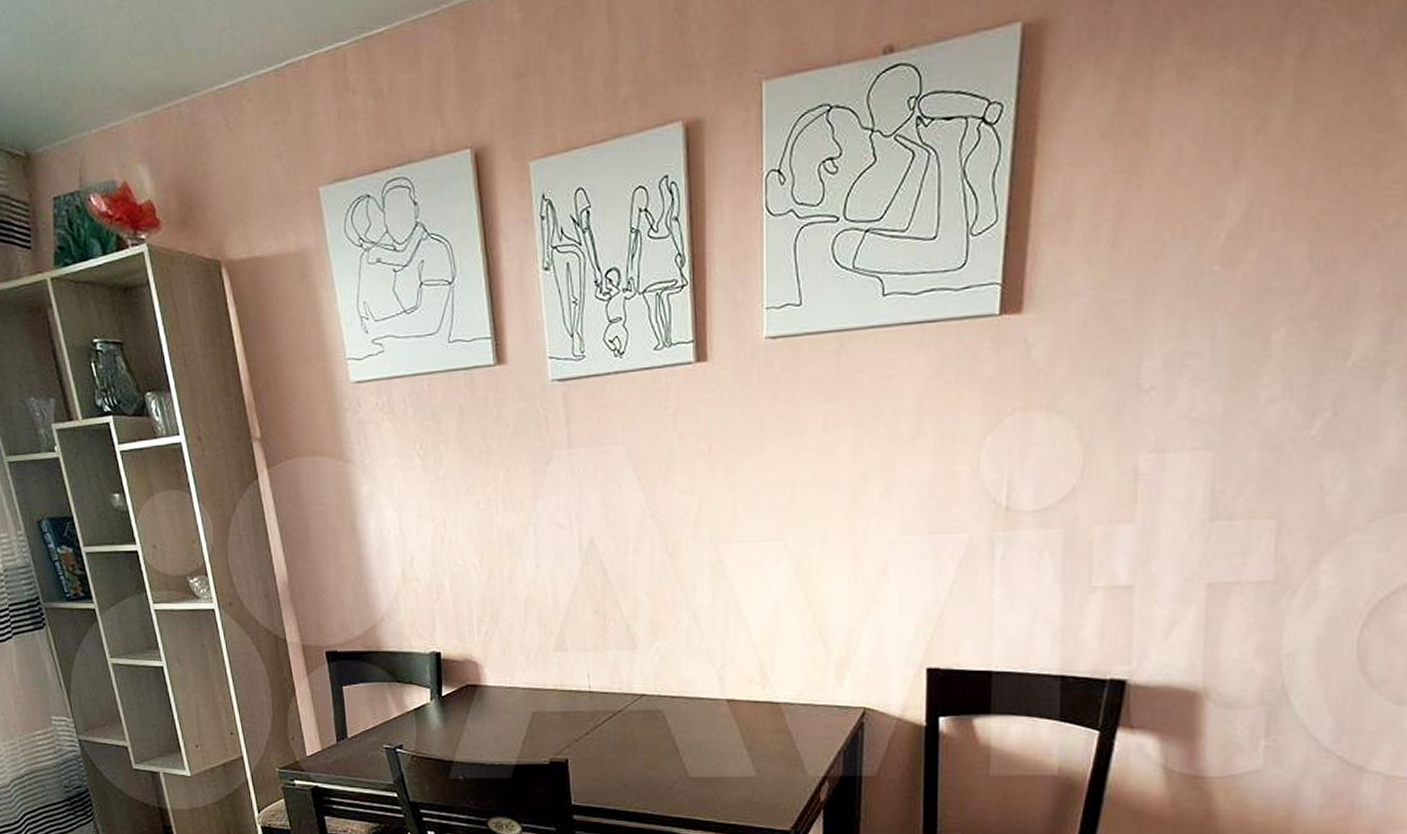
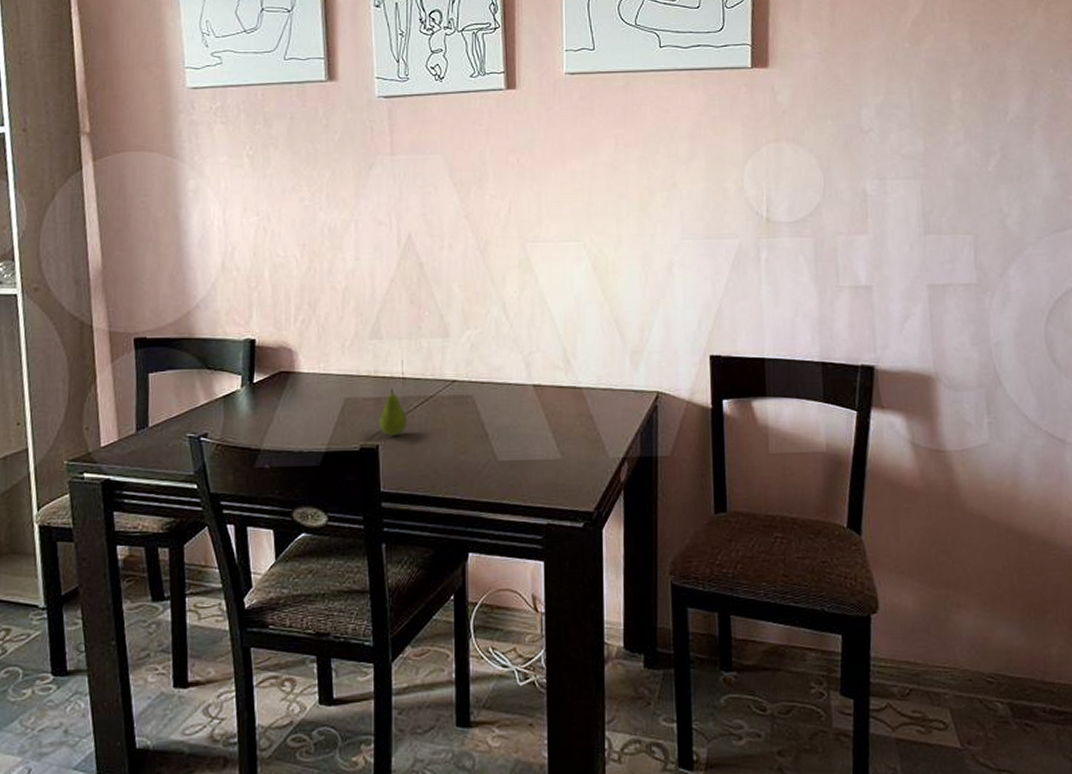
fruit: none [567,701,596,751] -> present [379,387,408,436]

